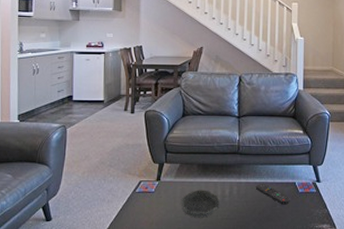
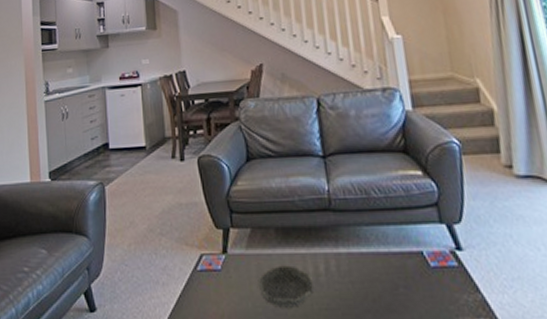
remote control: present [256,183,290,205] -> none [363,253,419,287]

